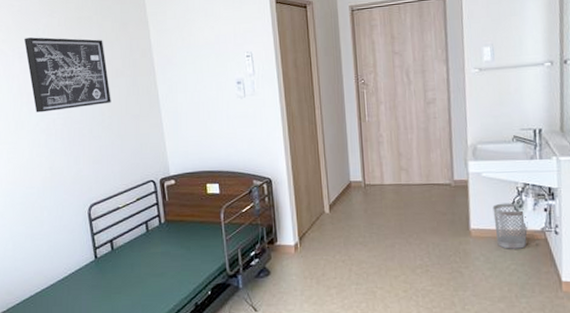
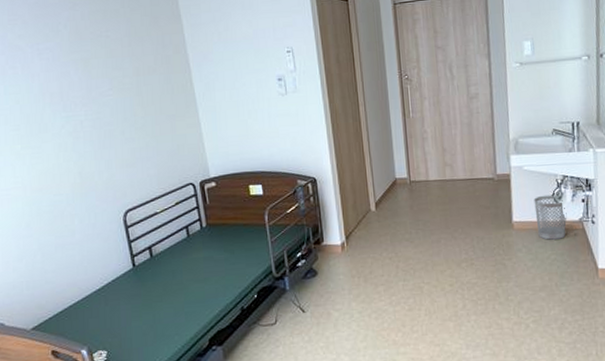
wall art: present [24,37,111,113] -> none [44,32,144,114]

